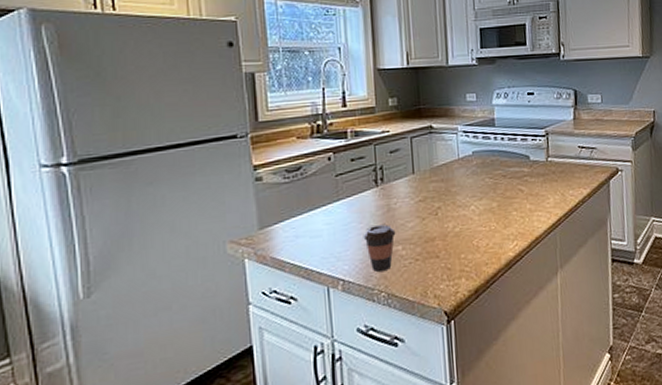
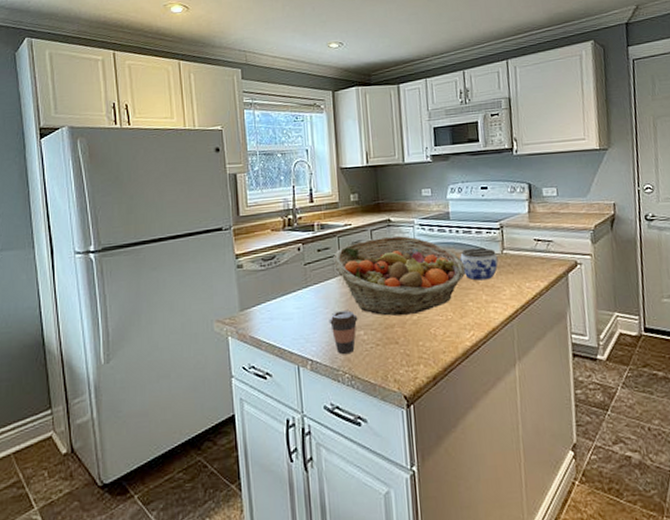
fruit basket: none [368,143,511,229] -> present [332,235,466,316]
jar: none [505,155,543,189] -> present [460,247,499,281]

